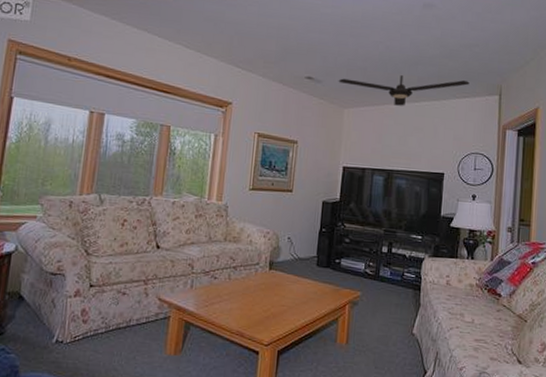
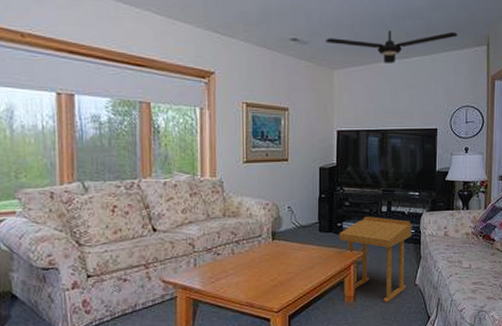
side table: none [336,256,412,350] -> present [339,217,411,303]

